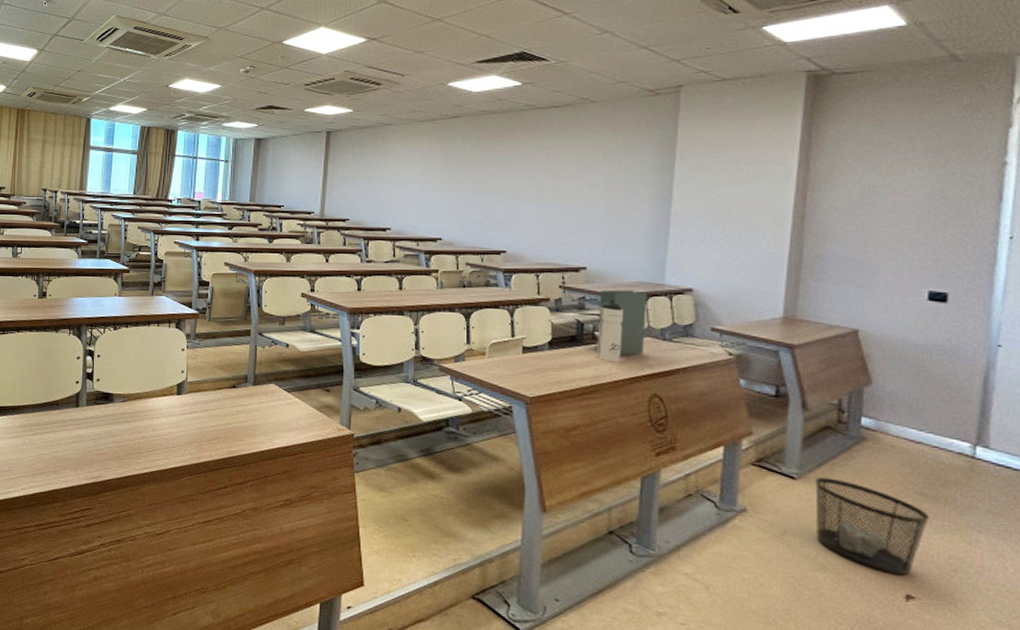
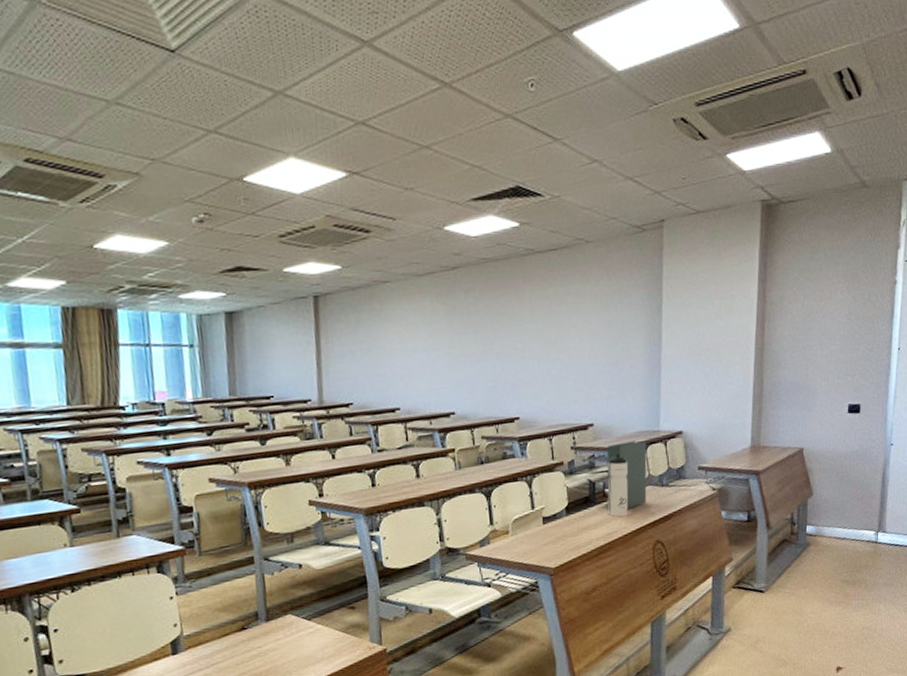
waste bin: present [815,477,929,576] -> none [777,584,850,654]

